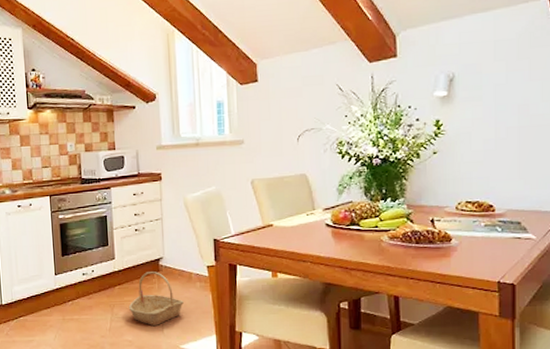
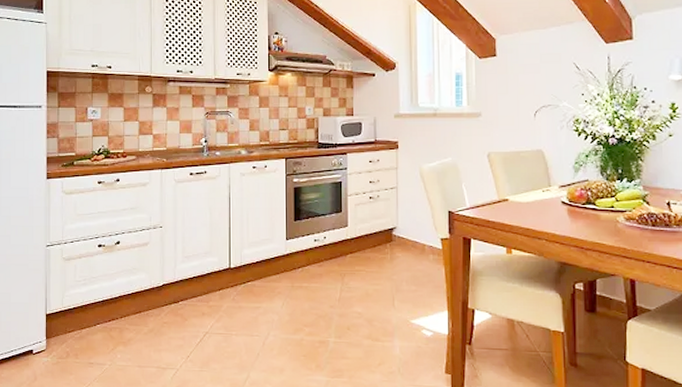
basket: present [128,271,184,327] -> none [359,241,416,299]

